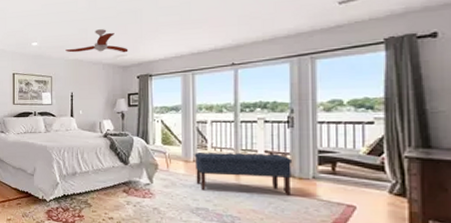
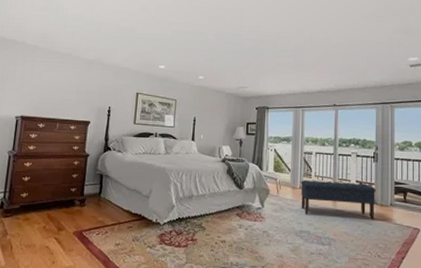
ceiling fan: present [65,29,129,53] -> none [192,61,250,86]

